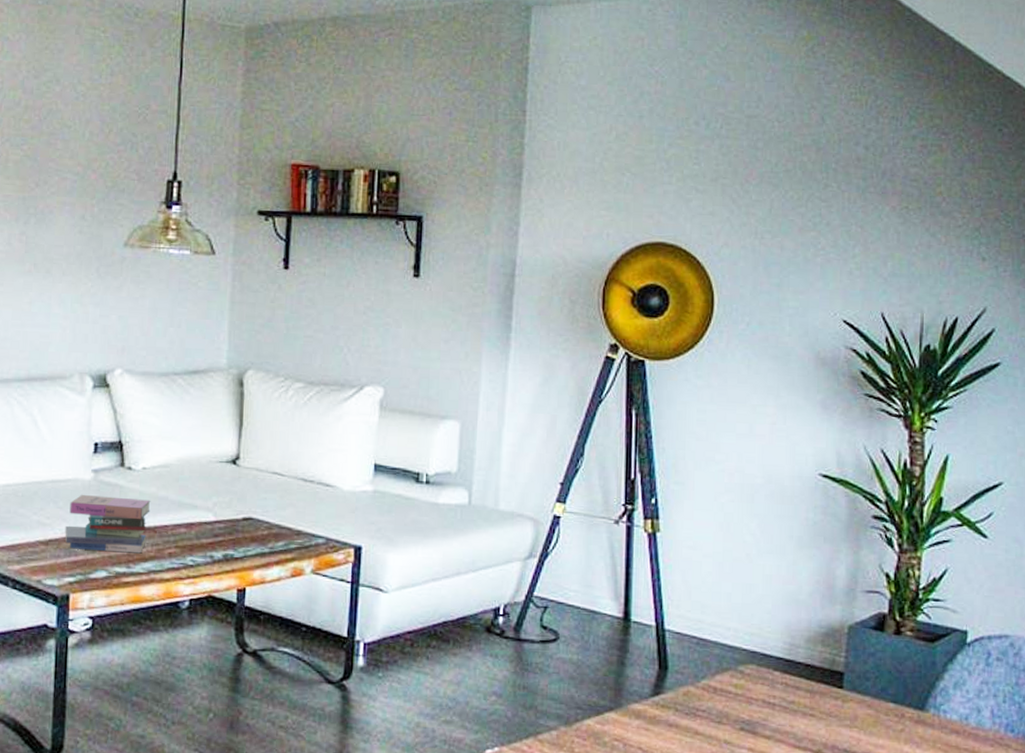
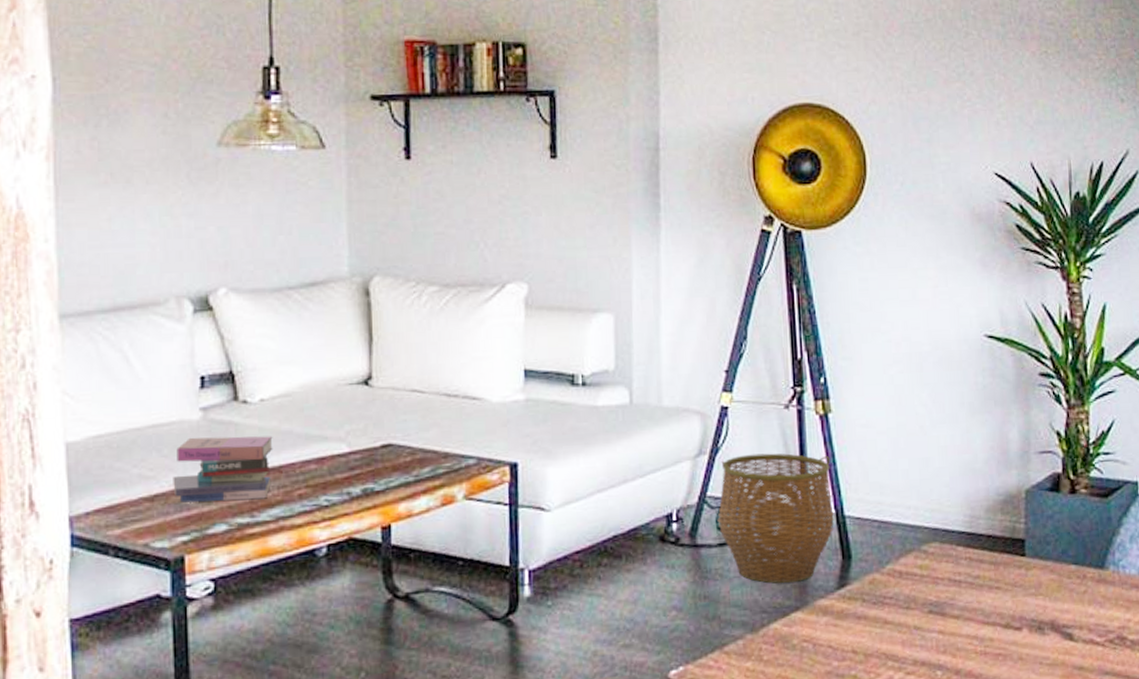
basket: none [541,562,654,685] -> present [717,453,834,583]

